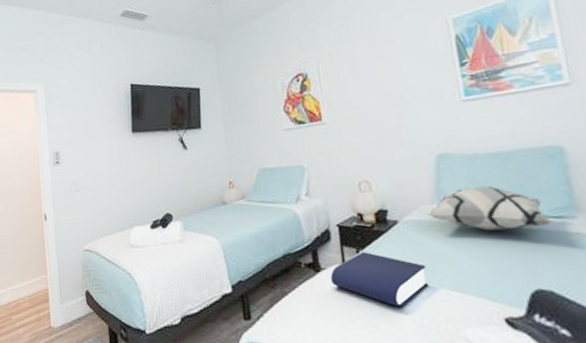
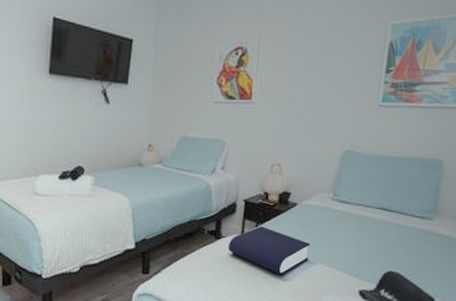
decorative pillow: present [428,185,554,231] -> none [323,182,417,223]

